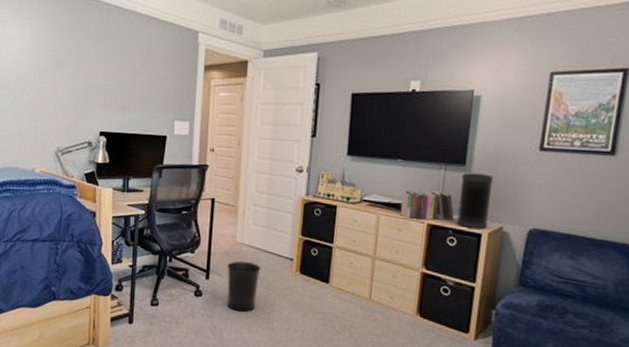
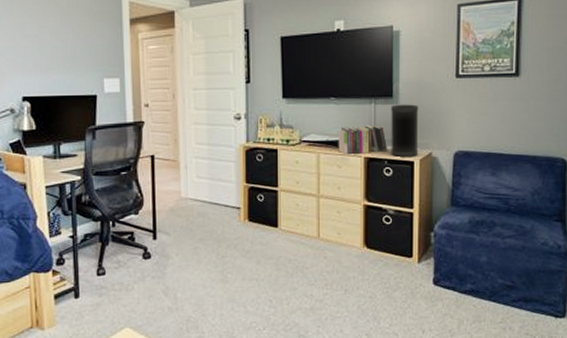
waste bin: present [227,261,261,312] -> none [174,216,209,268]

